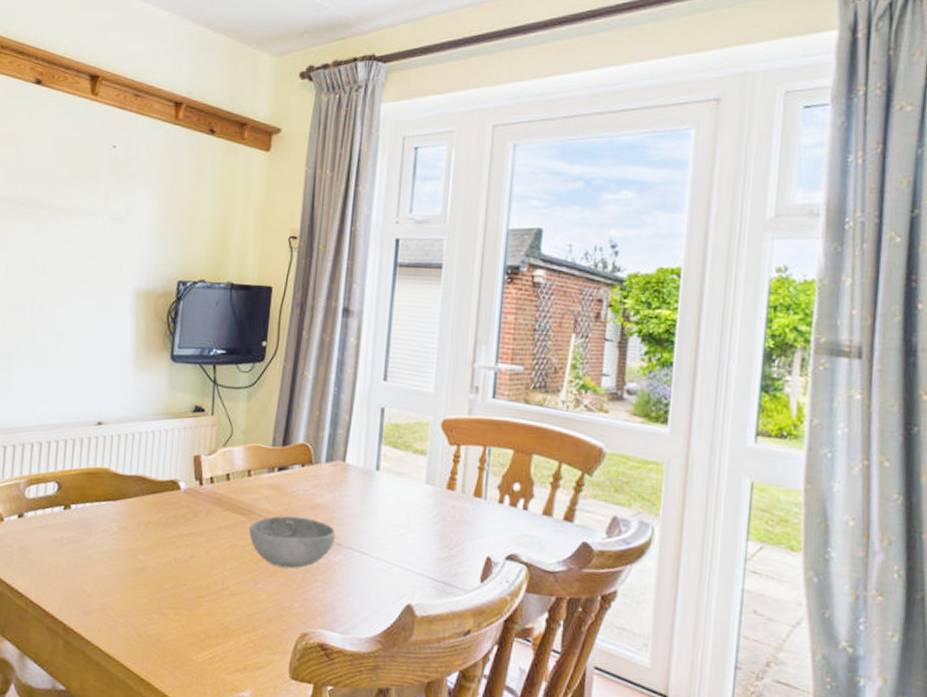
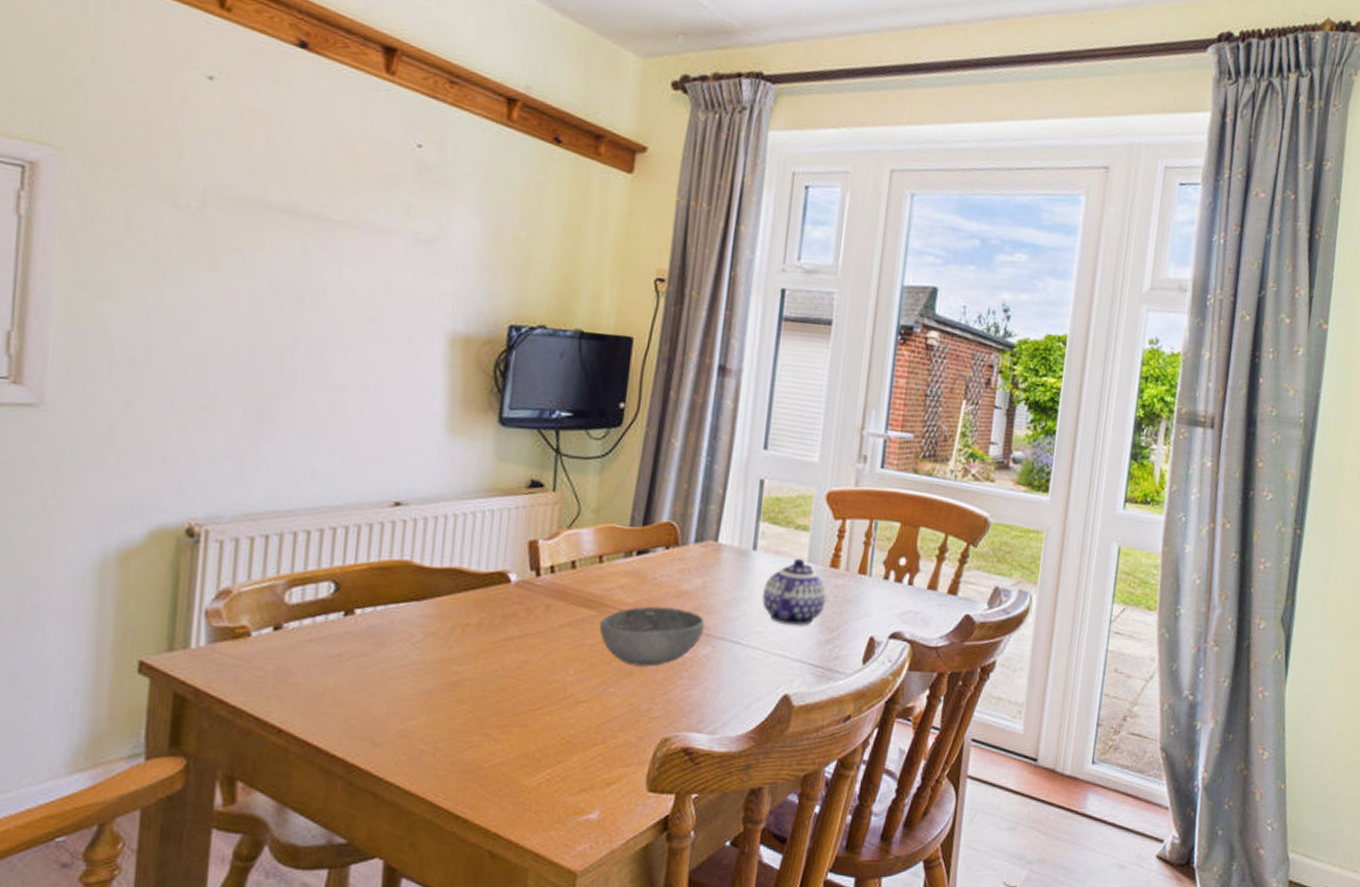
teapot: none [385,479,444,542] -> present [761,558,827,626]

